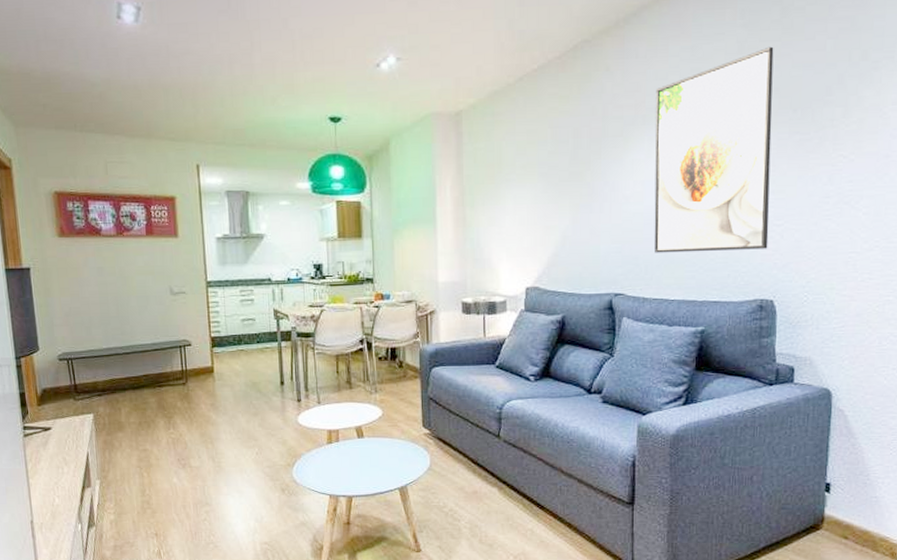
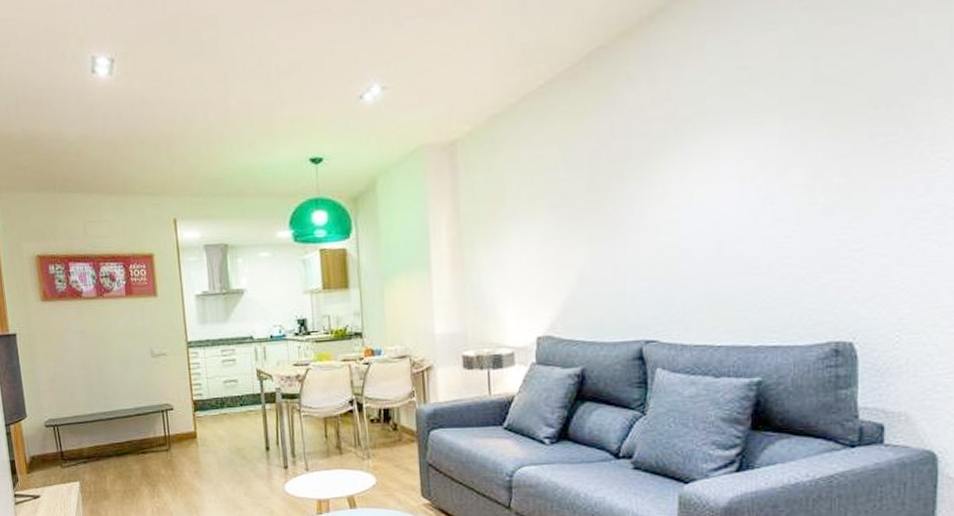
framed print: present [654,46,774,253] -> none [691,30,846,291]

